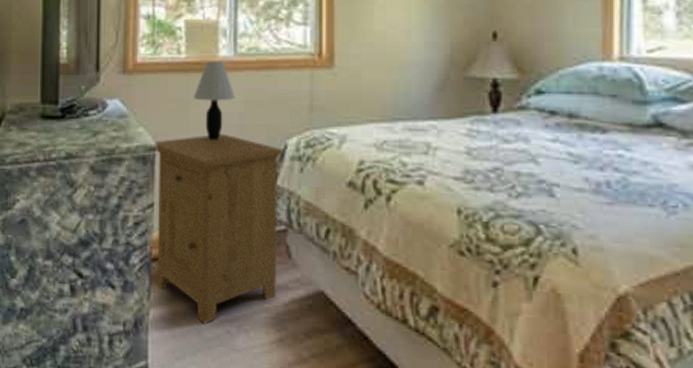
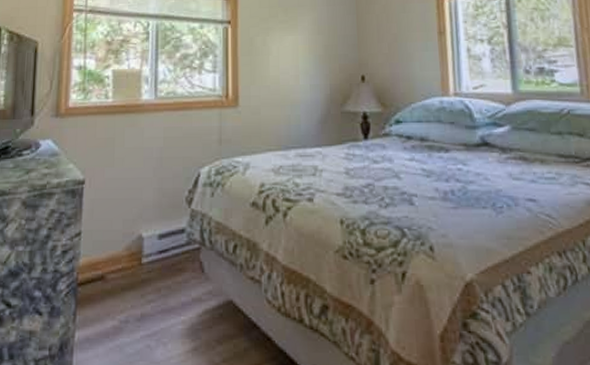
nightstand: present [153,133,282,325] -> none [82,166,196,341]
table lamp: present [193,61,236,140] -> none [119,104,156,172]

